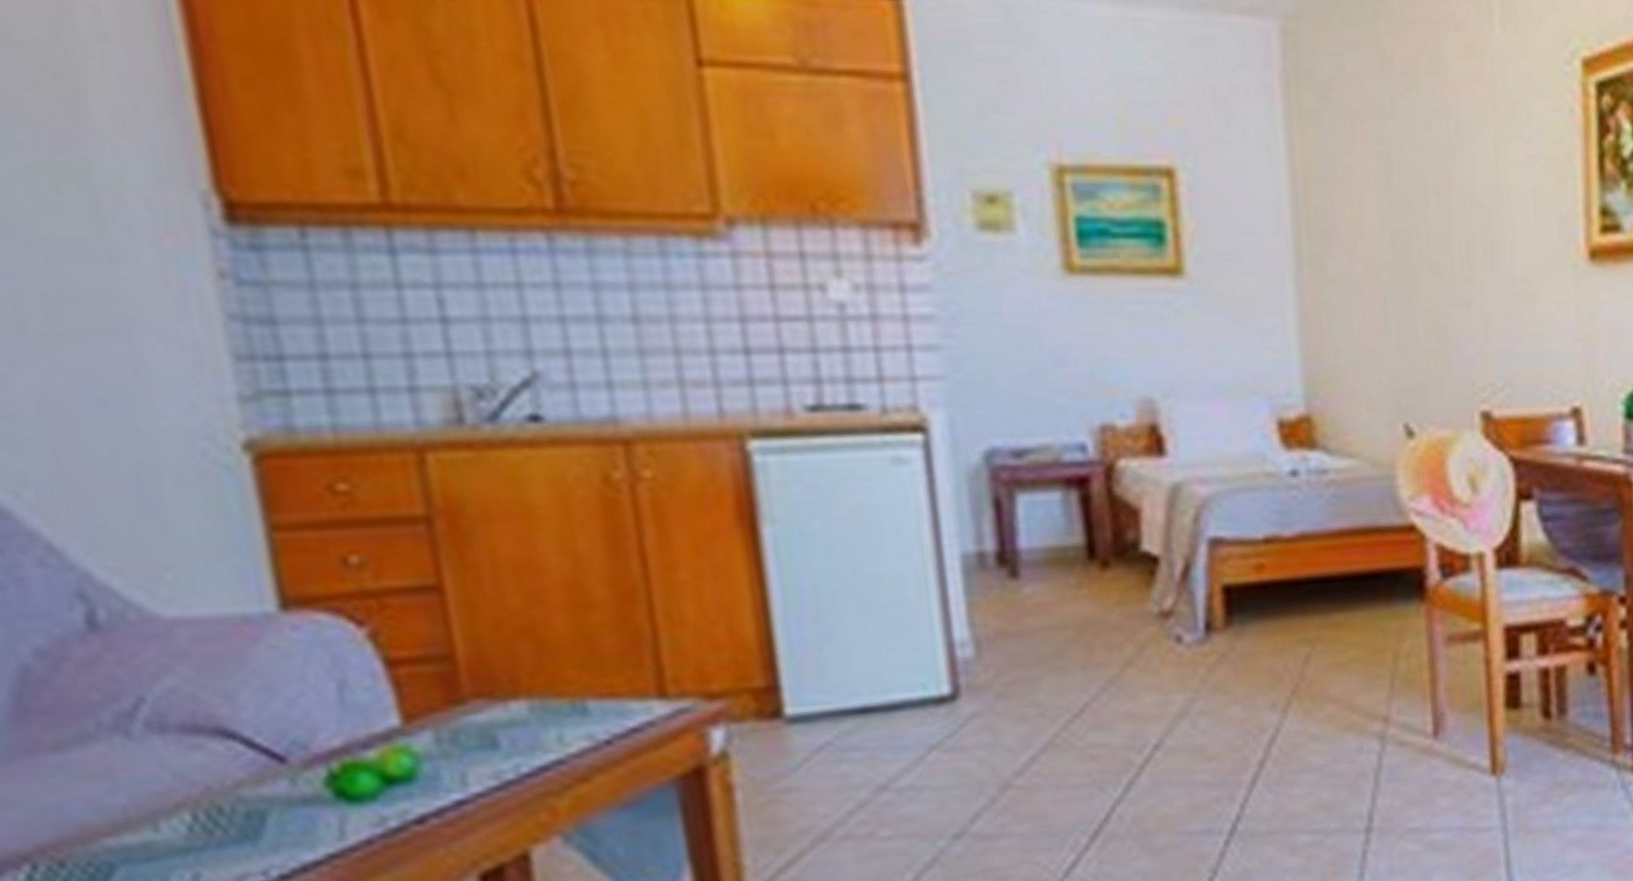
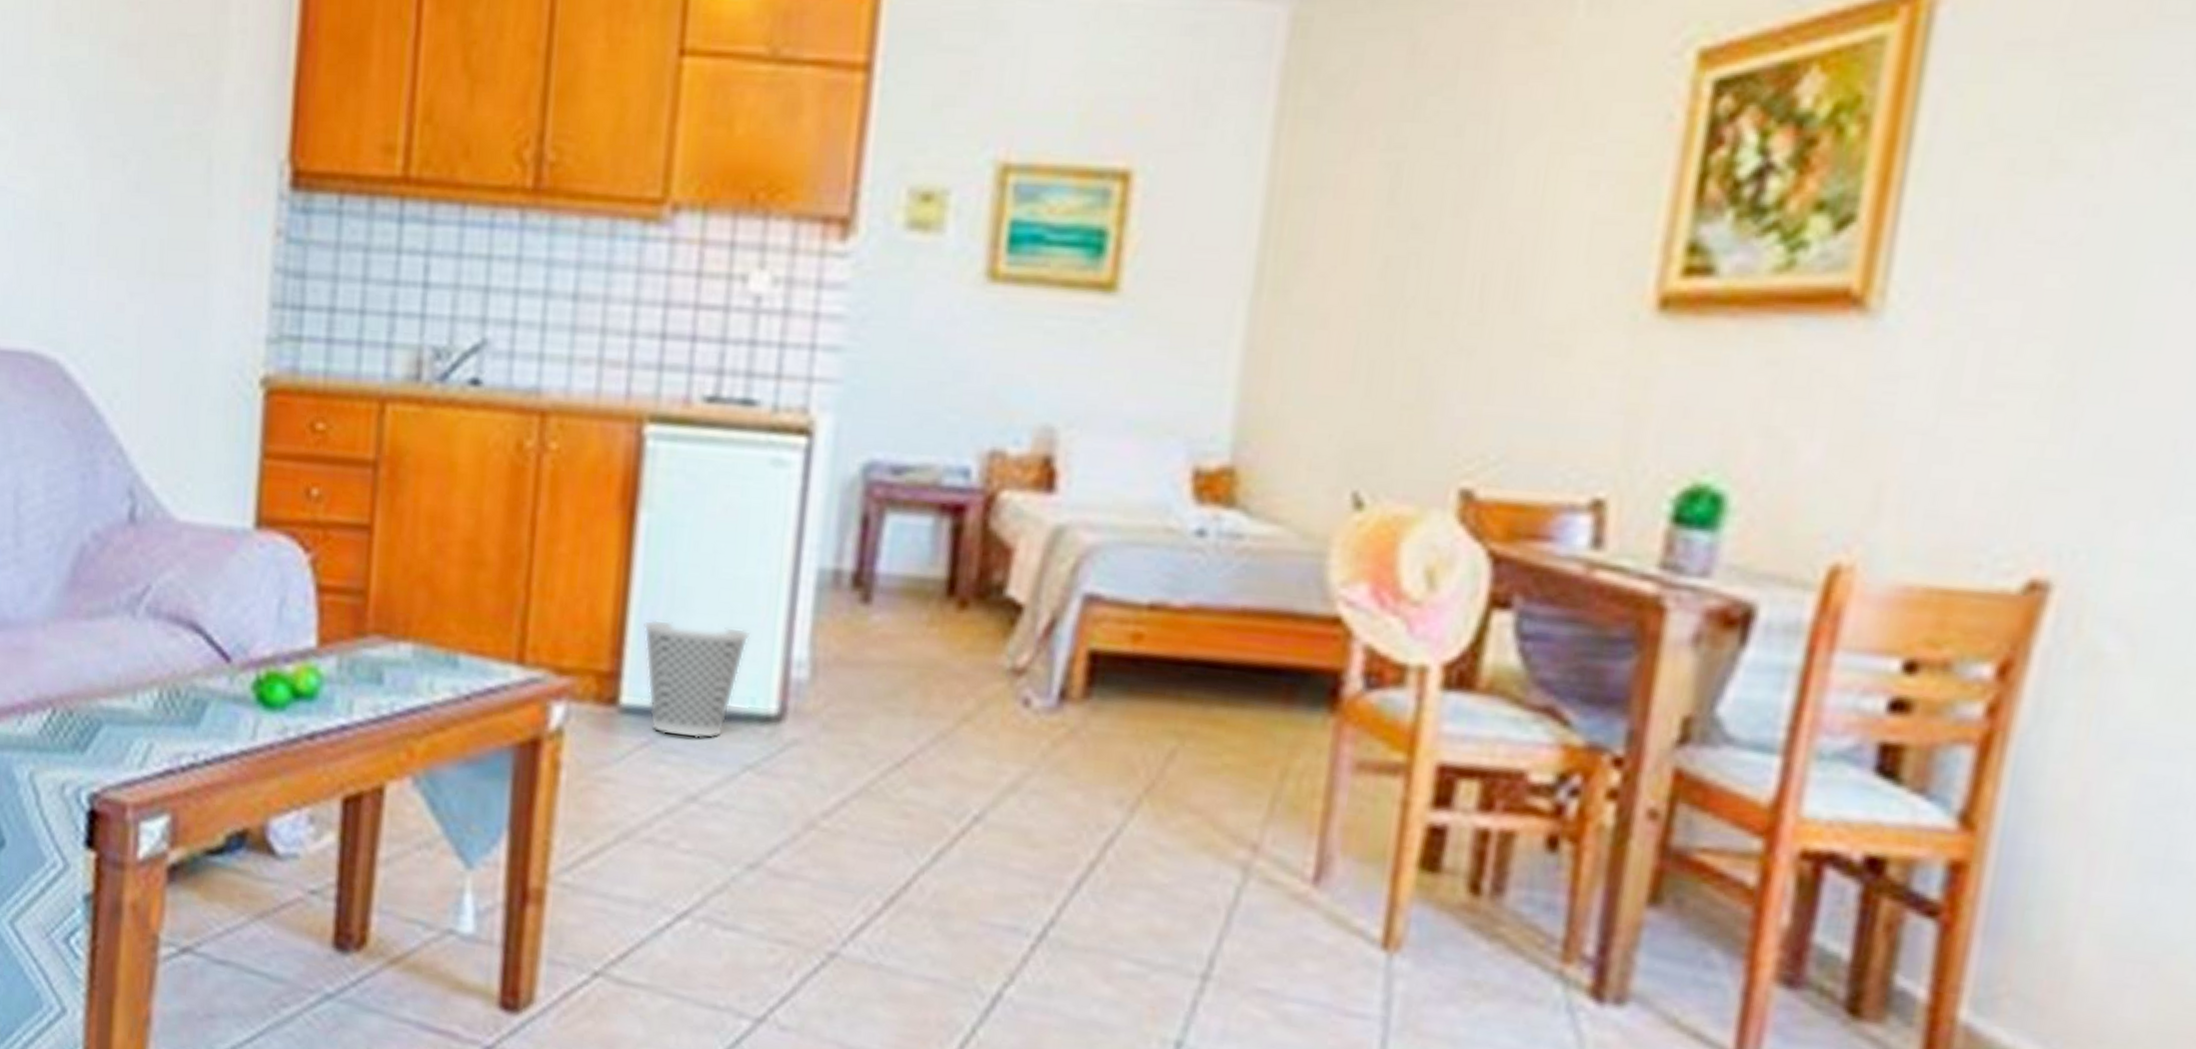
wastebasket: none [791,621,908,735] -> present [642,619,751,739]

